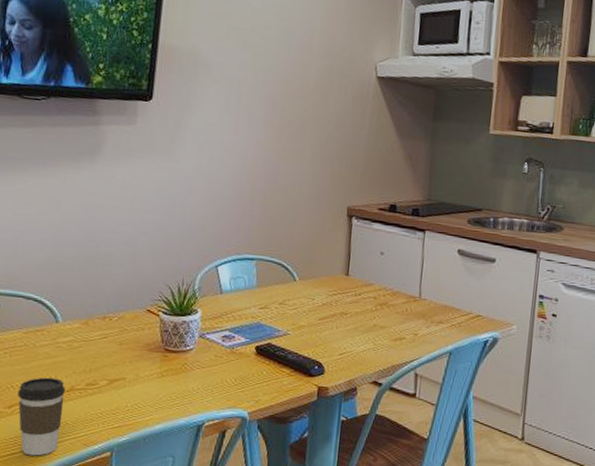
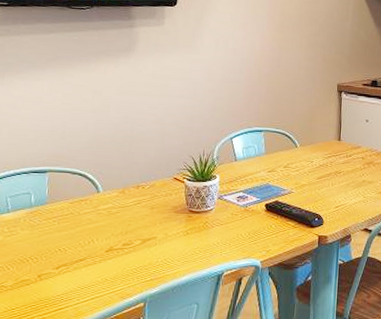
coffee cup: present [18,377,65,456] -> none [64,240,105,310]

